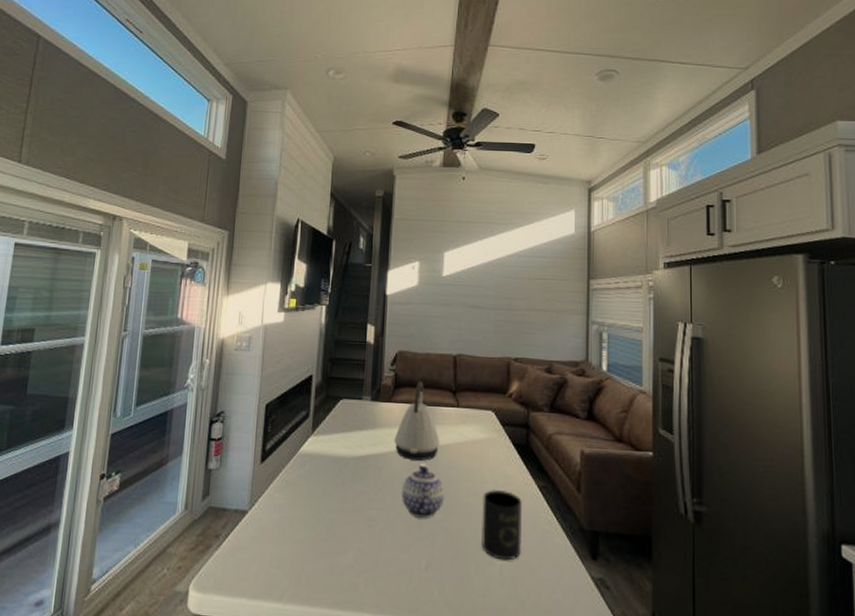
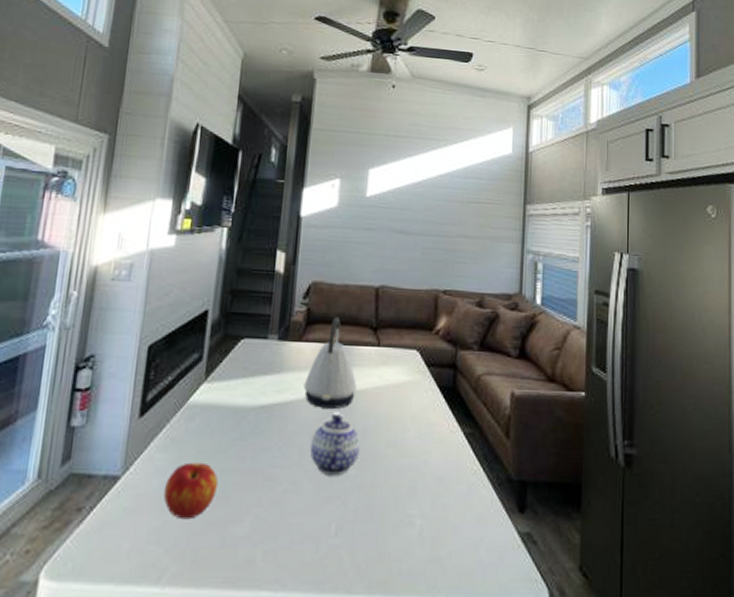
apple: none [282,502,326,549] -> present [163,462,219,520]
mug: present [481,489,522,561] -> none [400,438,446,519]

